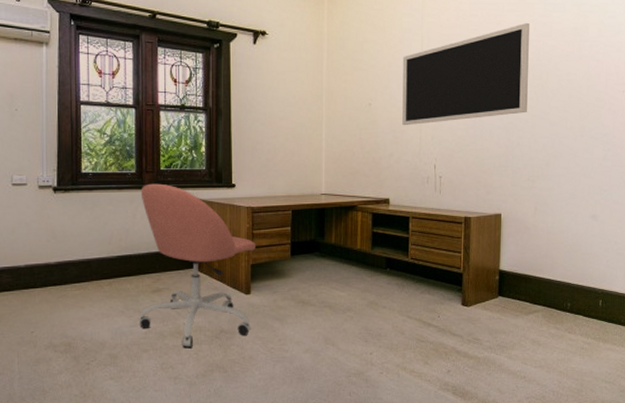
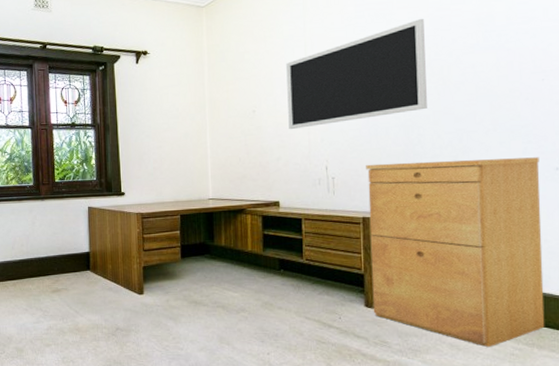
office chair: present [138,183,255,349] -> none [38,194,146,344]
filing cabinet: none [468,164,616,343] -> present [366,157,545,348]

